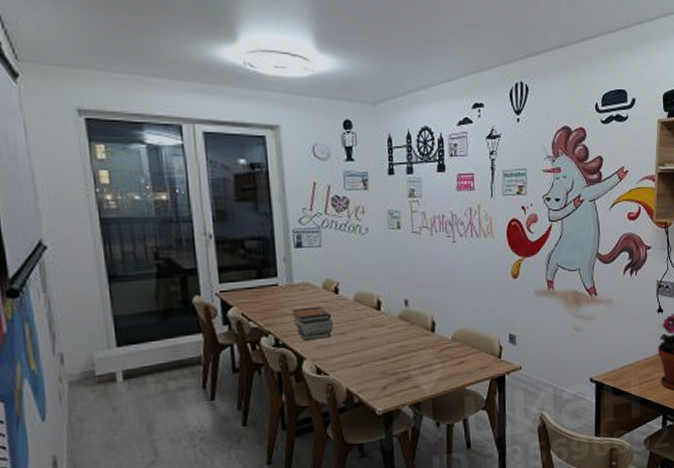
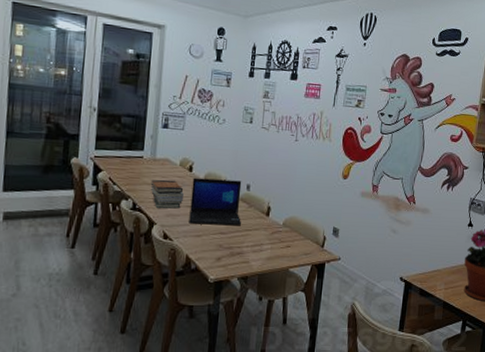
laptop: none [340,296,404,353] -> present [189,177,242,225]

